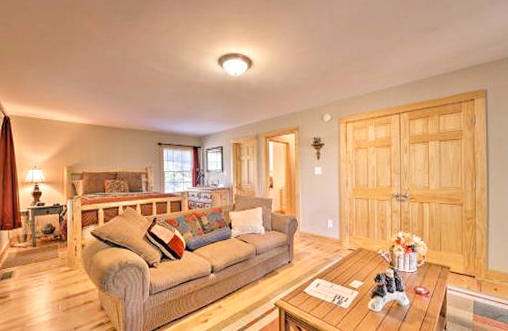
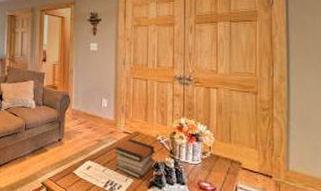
book stack: none [341,255,378,290] -> present [115,139,156,178]

